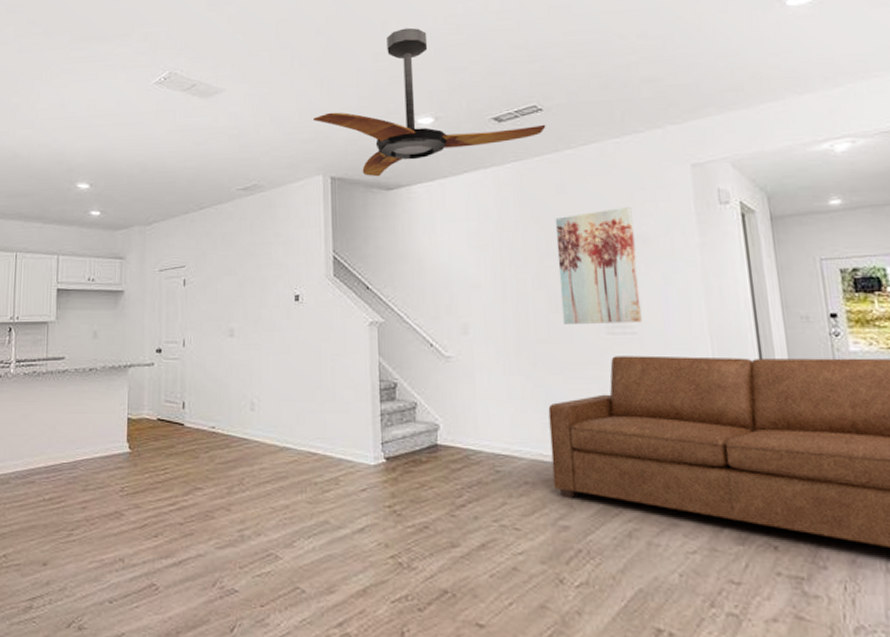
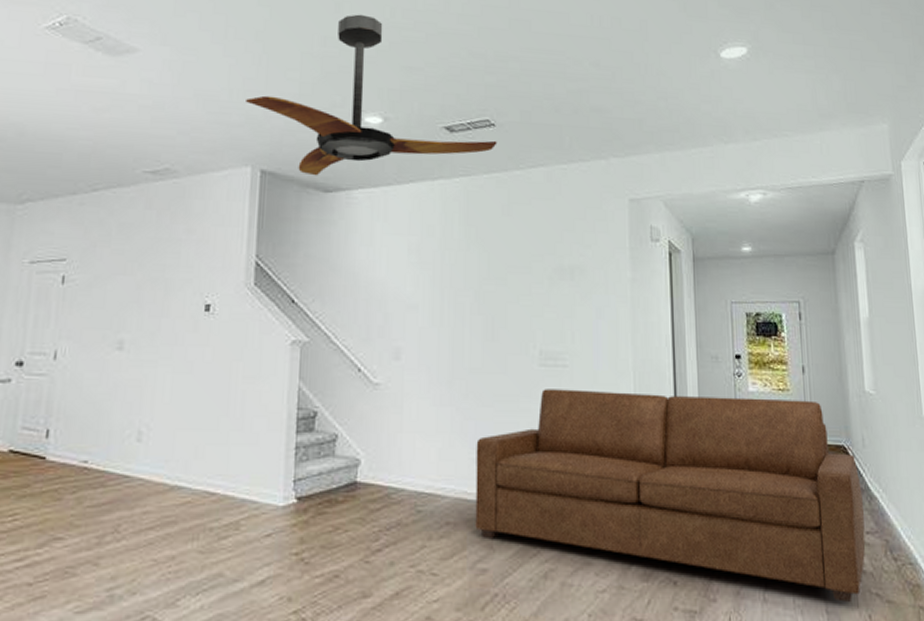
wall art: present [555,206,642,324] -> none [498,235,573,355]

